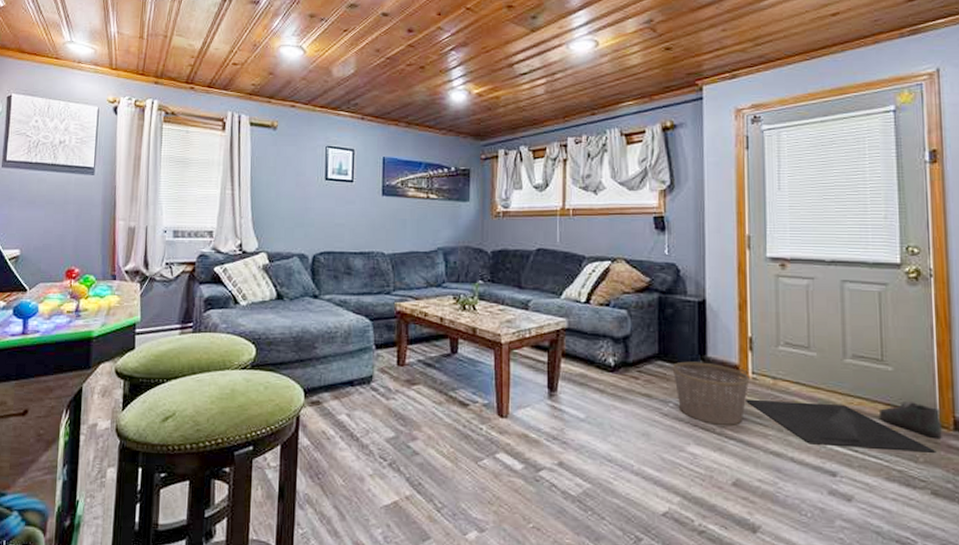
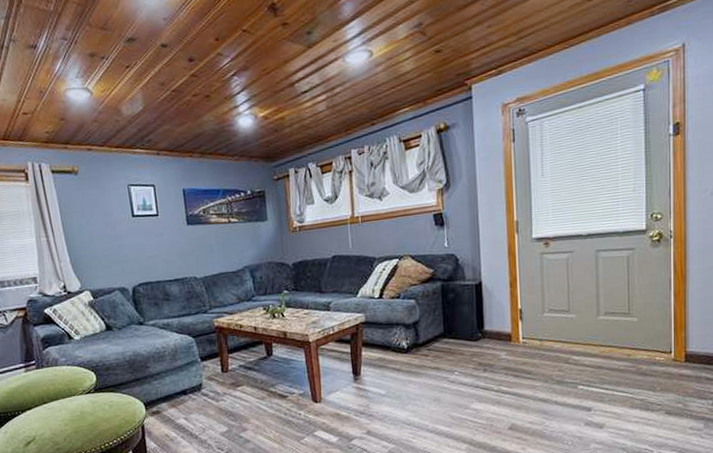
basket: present [672,361,750,425] -> none [456,335,521,384]
door mat: present [744,399,936,453] -> none [517,354,670,389]
shoe: present [878,400,942,438] -> none [625,343,675,371]

